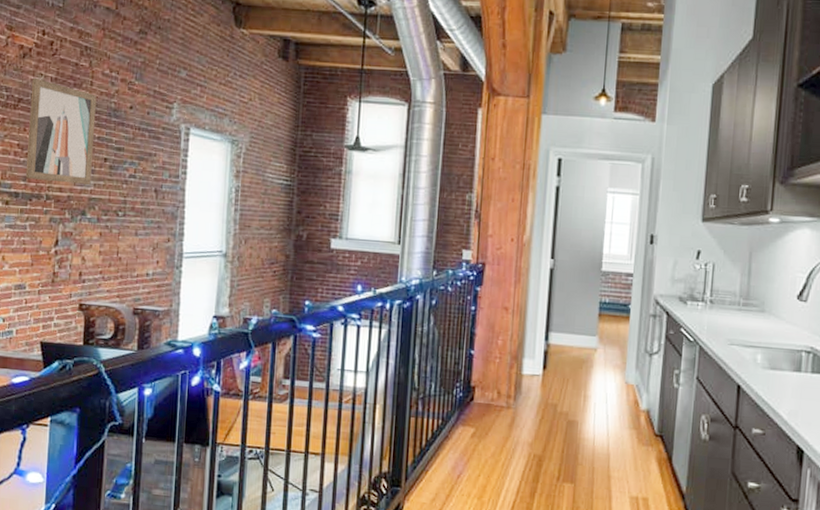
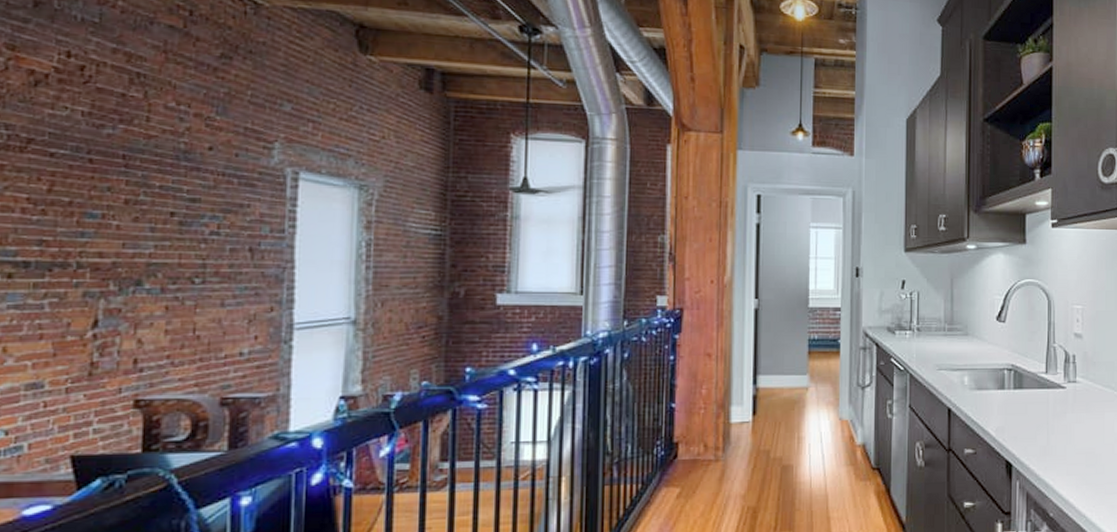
wall art: present [25,77,97,185] -> none [41,111,157,246]

